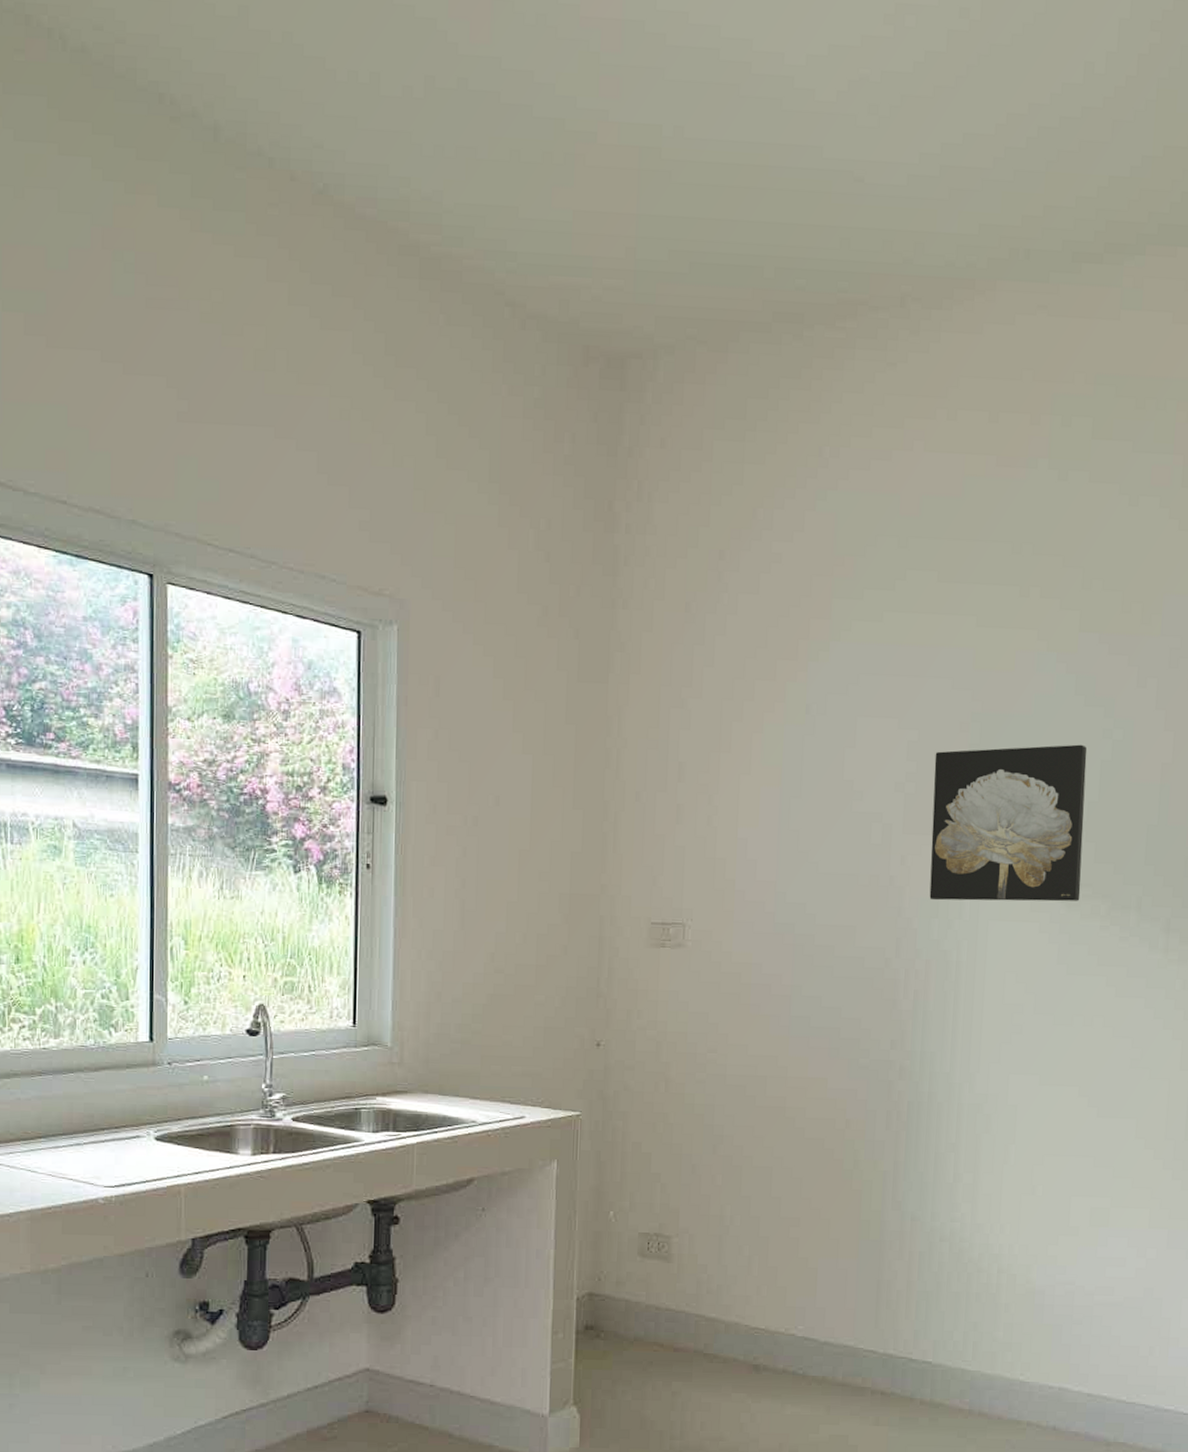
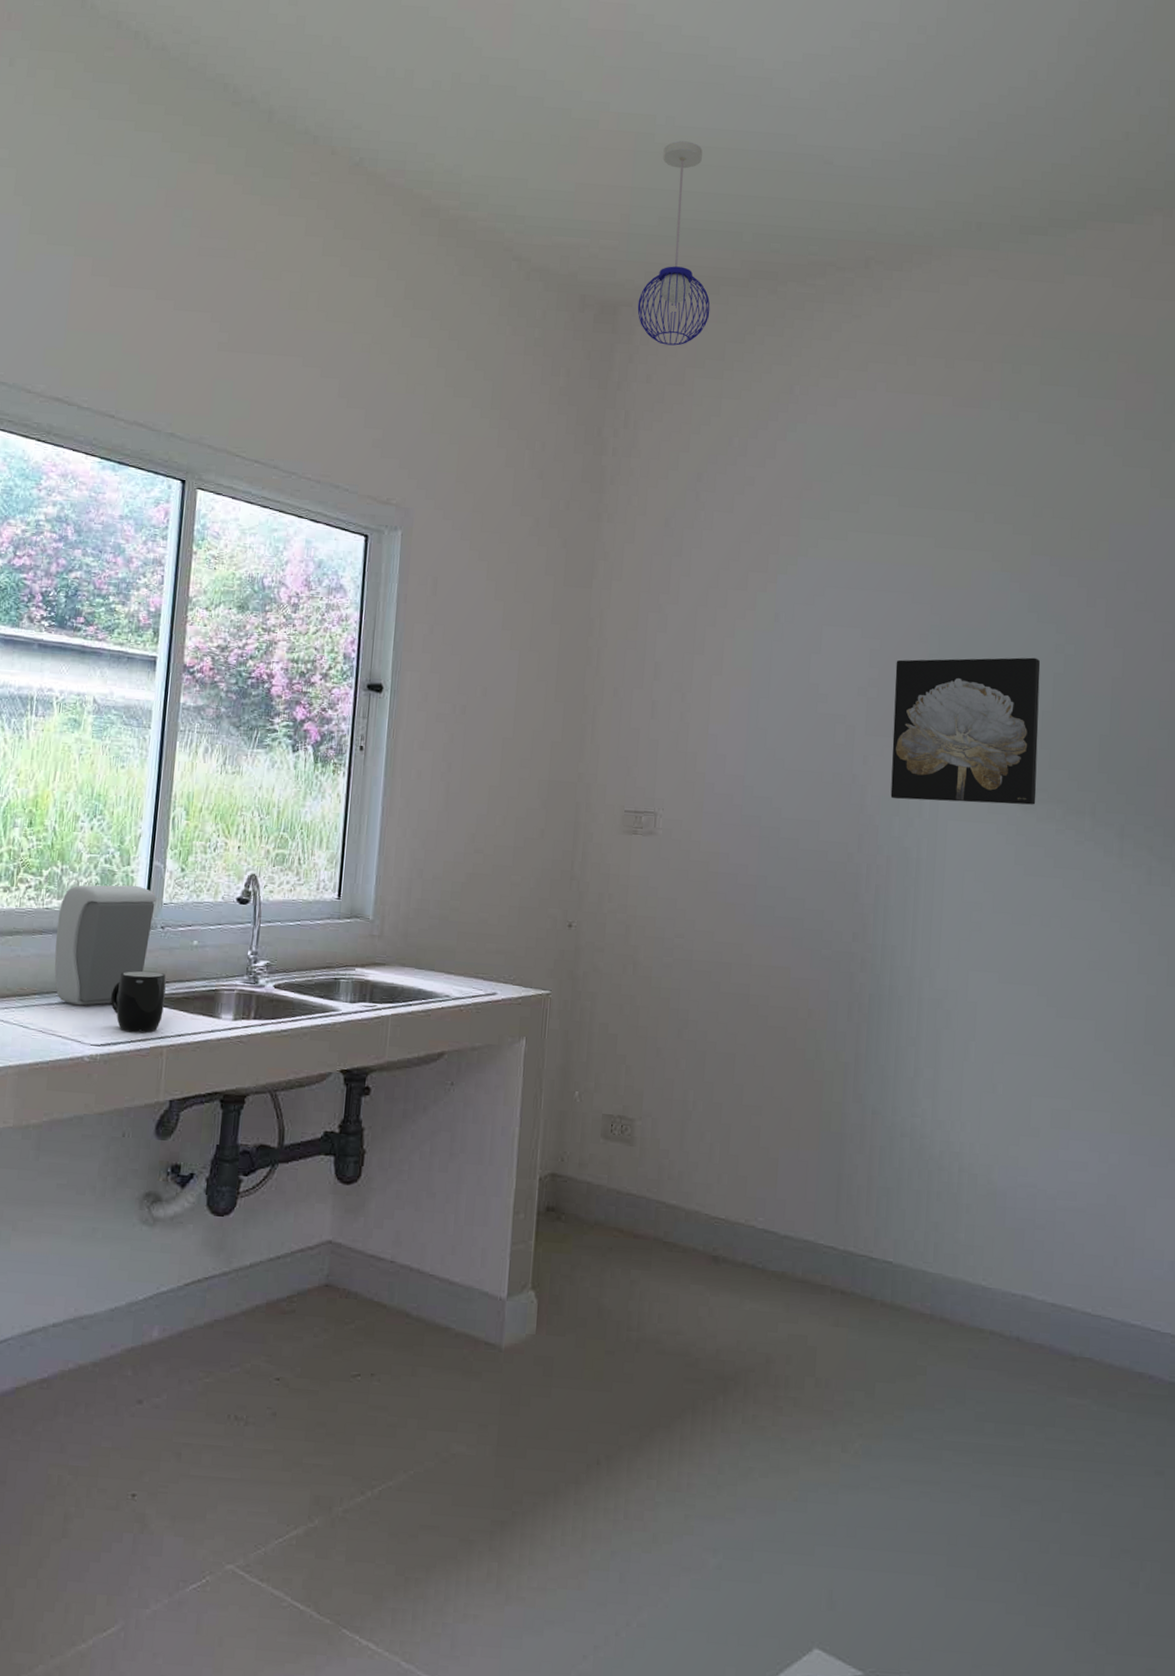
soap dispenser: none [56,1020,159,1147] -> present [54,885,156,1006]
mug: none [120,1108,178,1172] -> present [110,970,167,1032]
pendant light: none [648,156,729,404] -> present [637,141,710,346]

